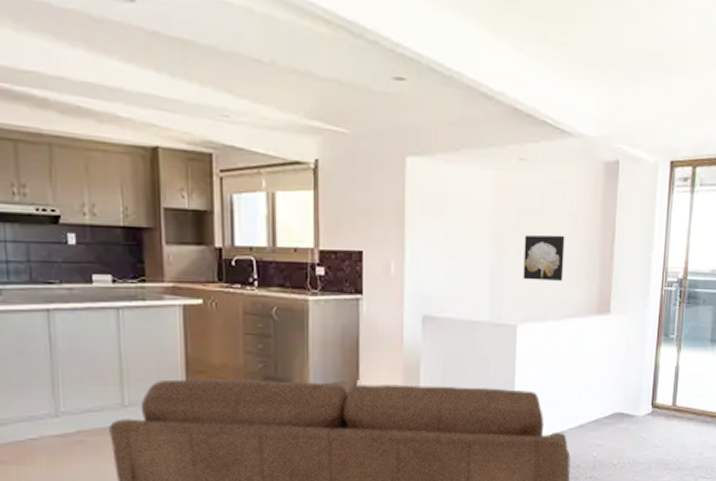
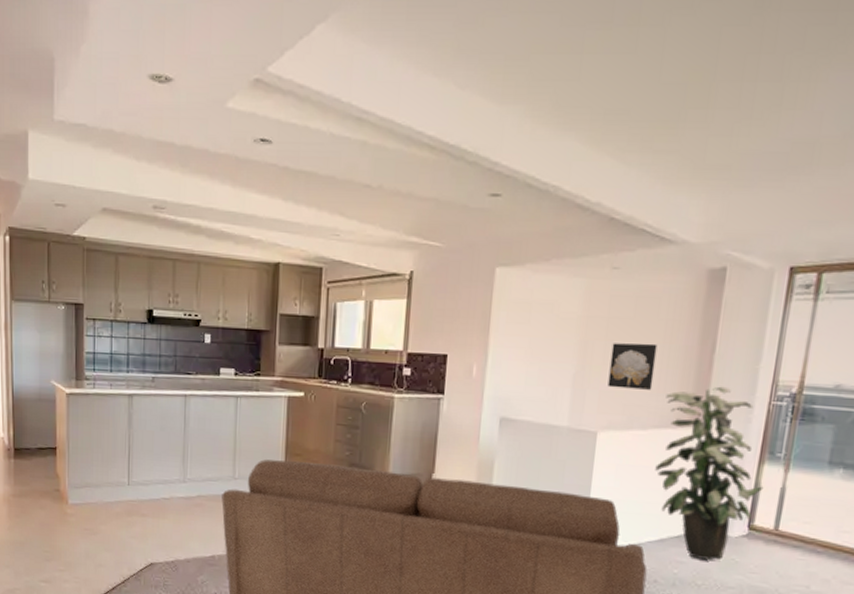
indoor plant: none [571,275,662,440] -> present [655,386,764,560]

